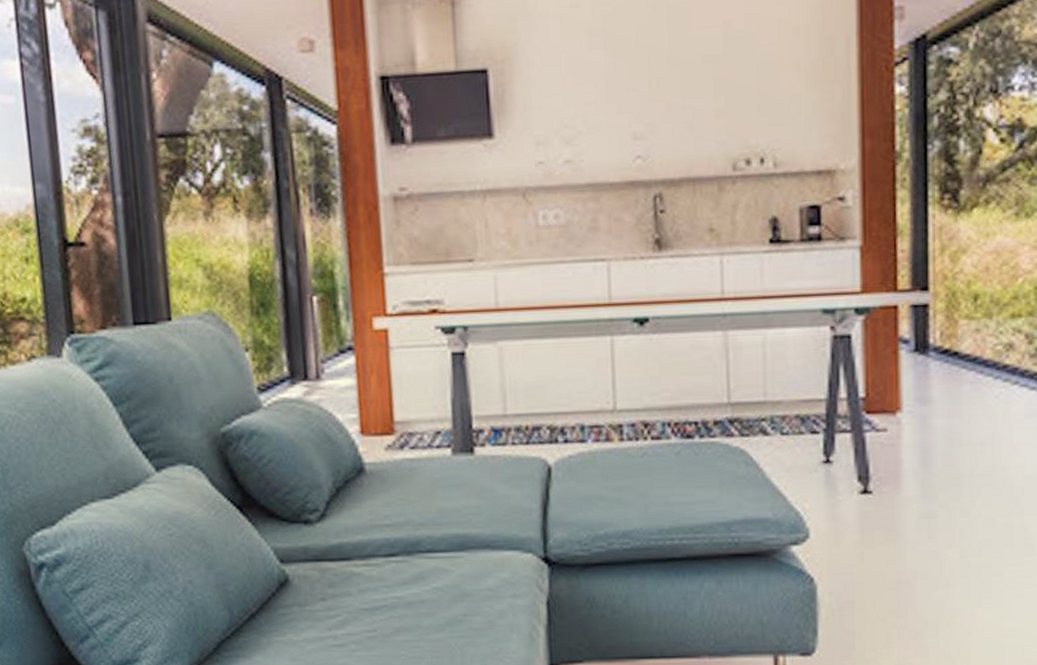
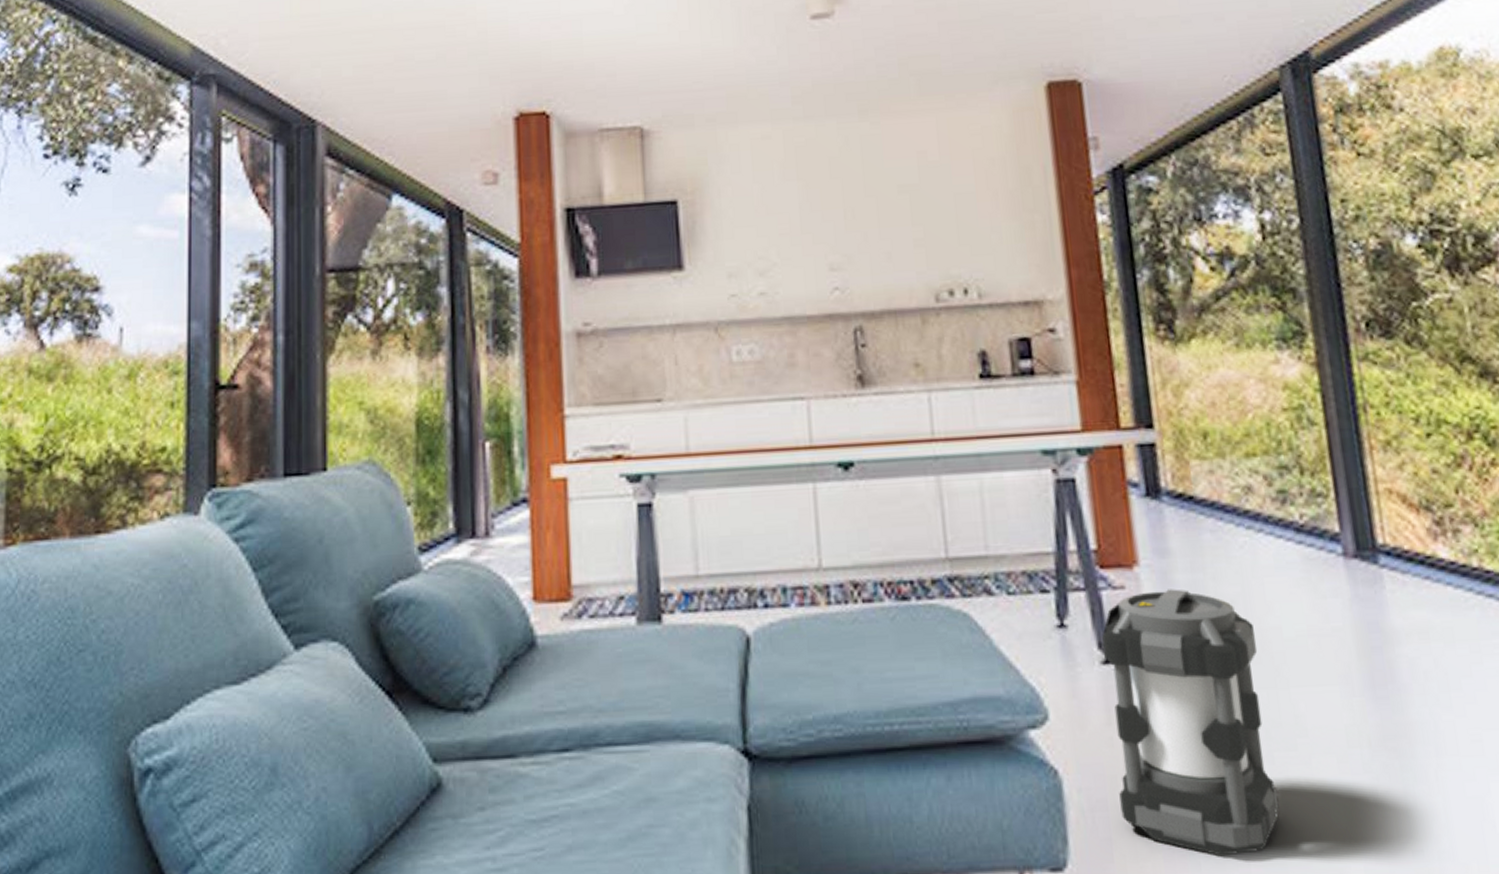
lantern: none [863,432,1002,647] -> present [1102,589,1279,857]

